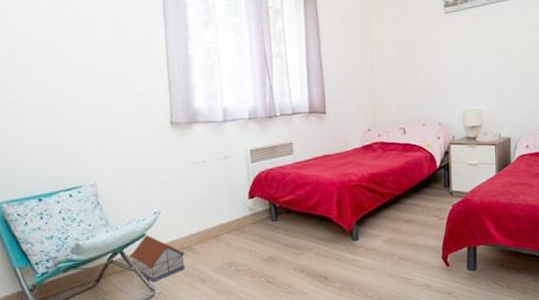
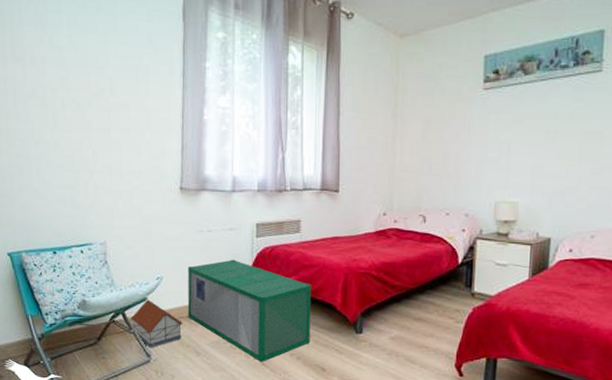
storage bin: none [185,186,312,281] -> present [187,259,311,363]

